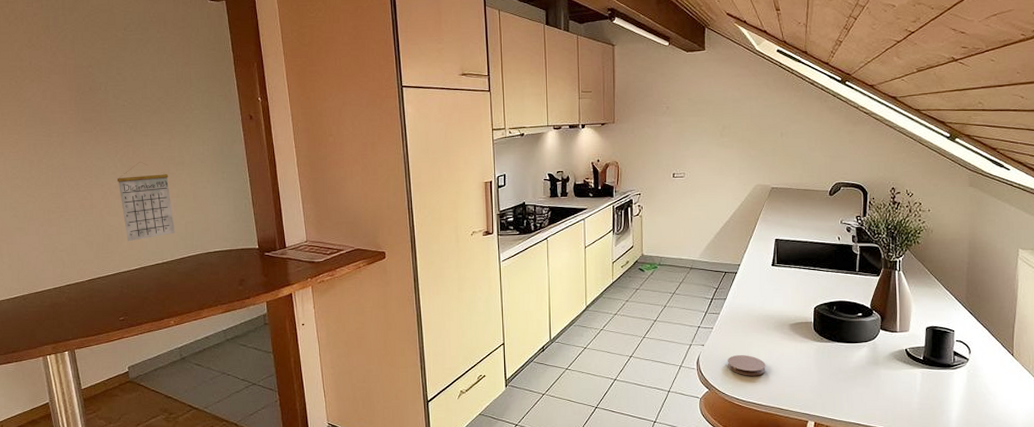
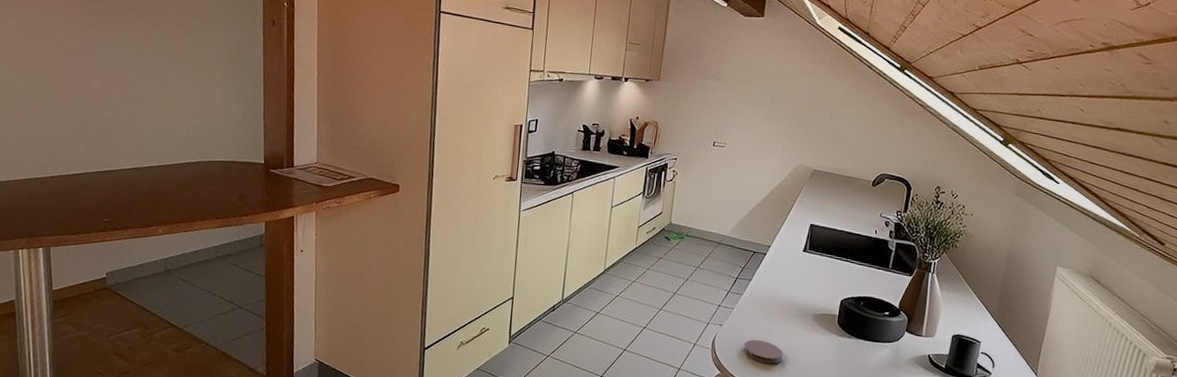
calendar: present [117,162,176,242] -> none [119,54,177,139]

